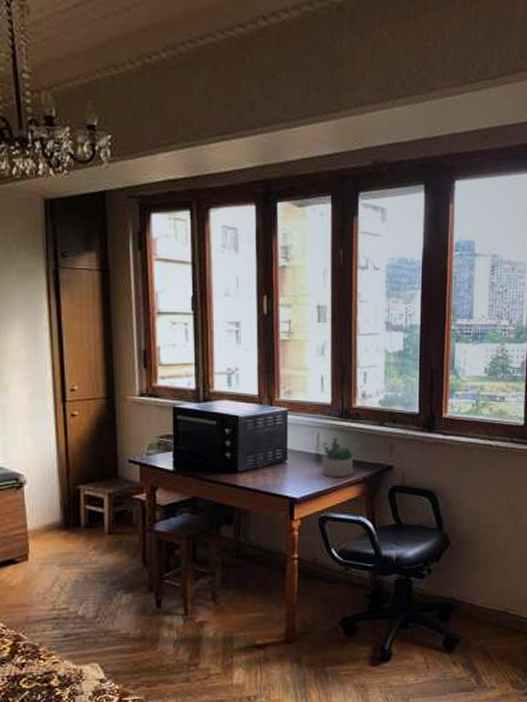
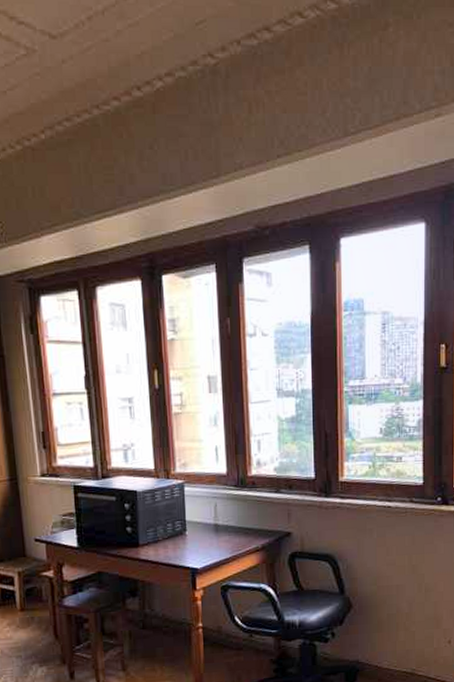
succulent plant: present [322,436,354,478] -> none [220,505,252,547]

